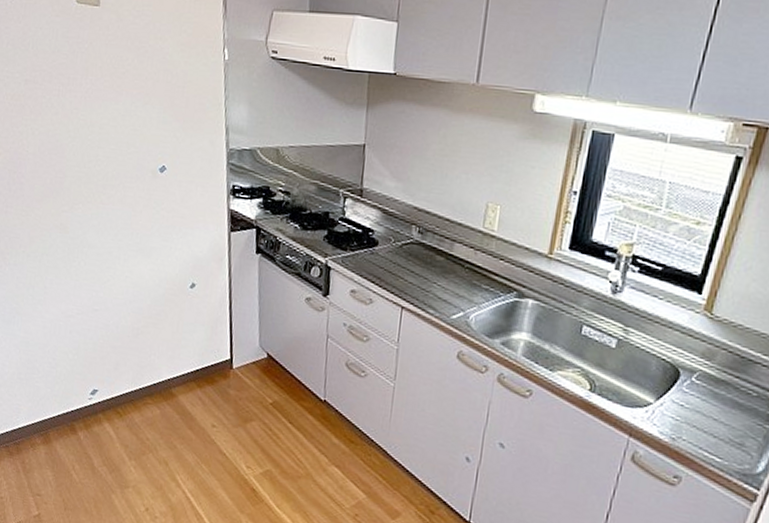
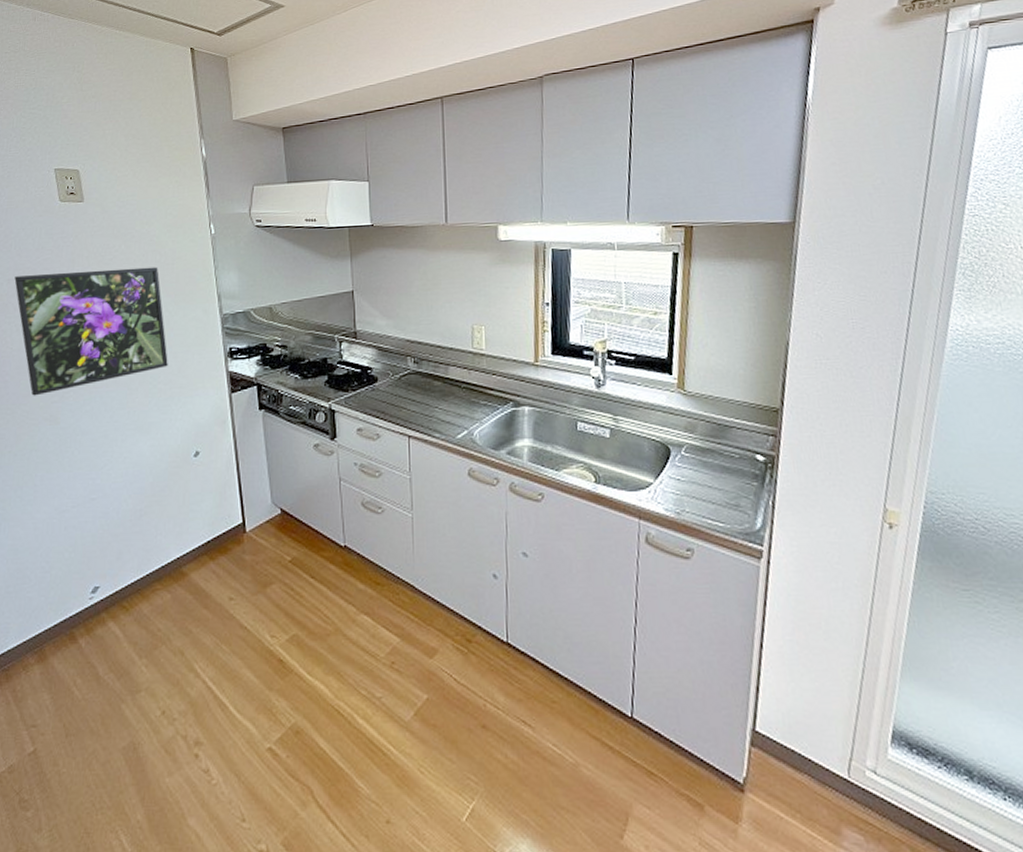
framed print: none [31,78,173,203] -> present [14,267,168,396]

